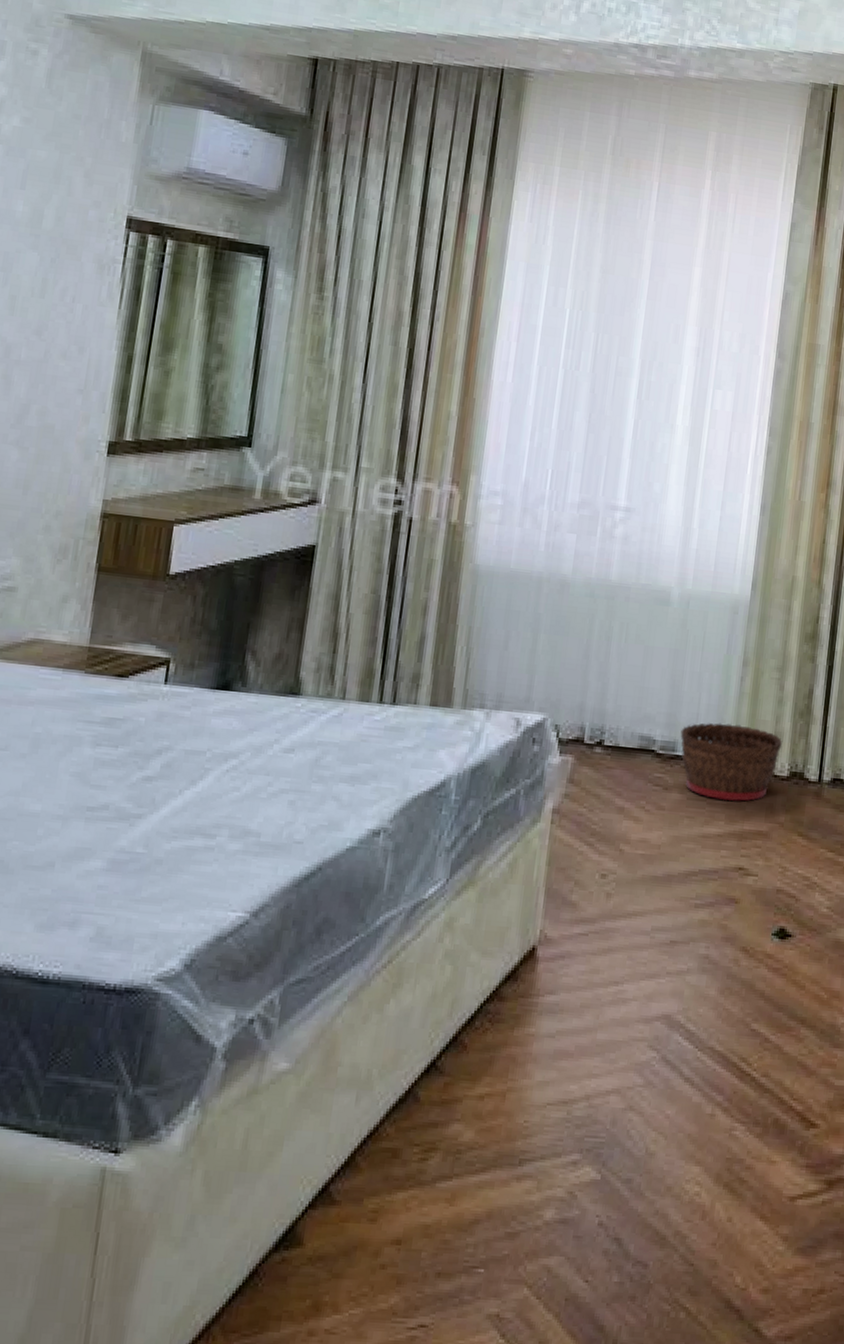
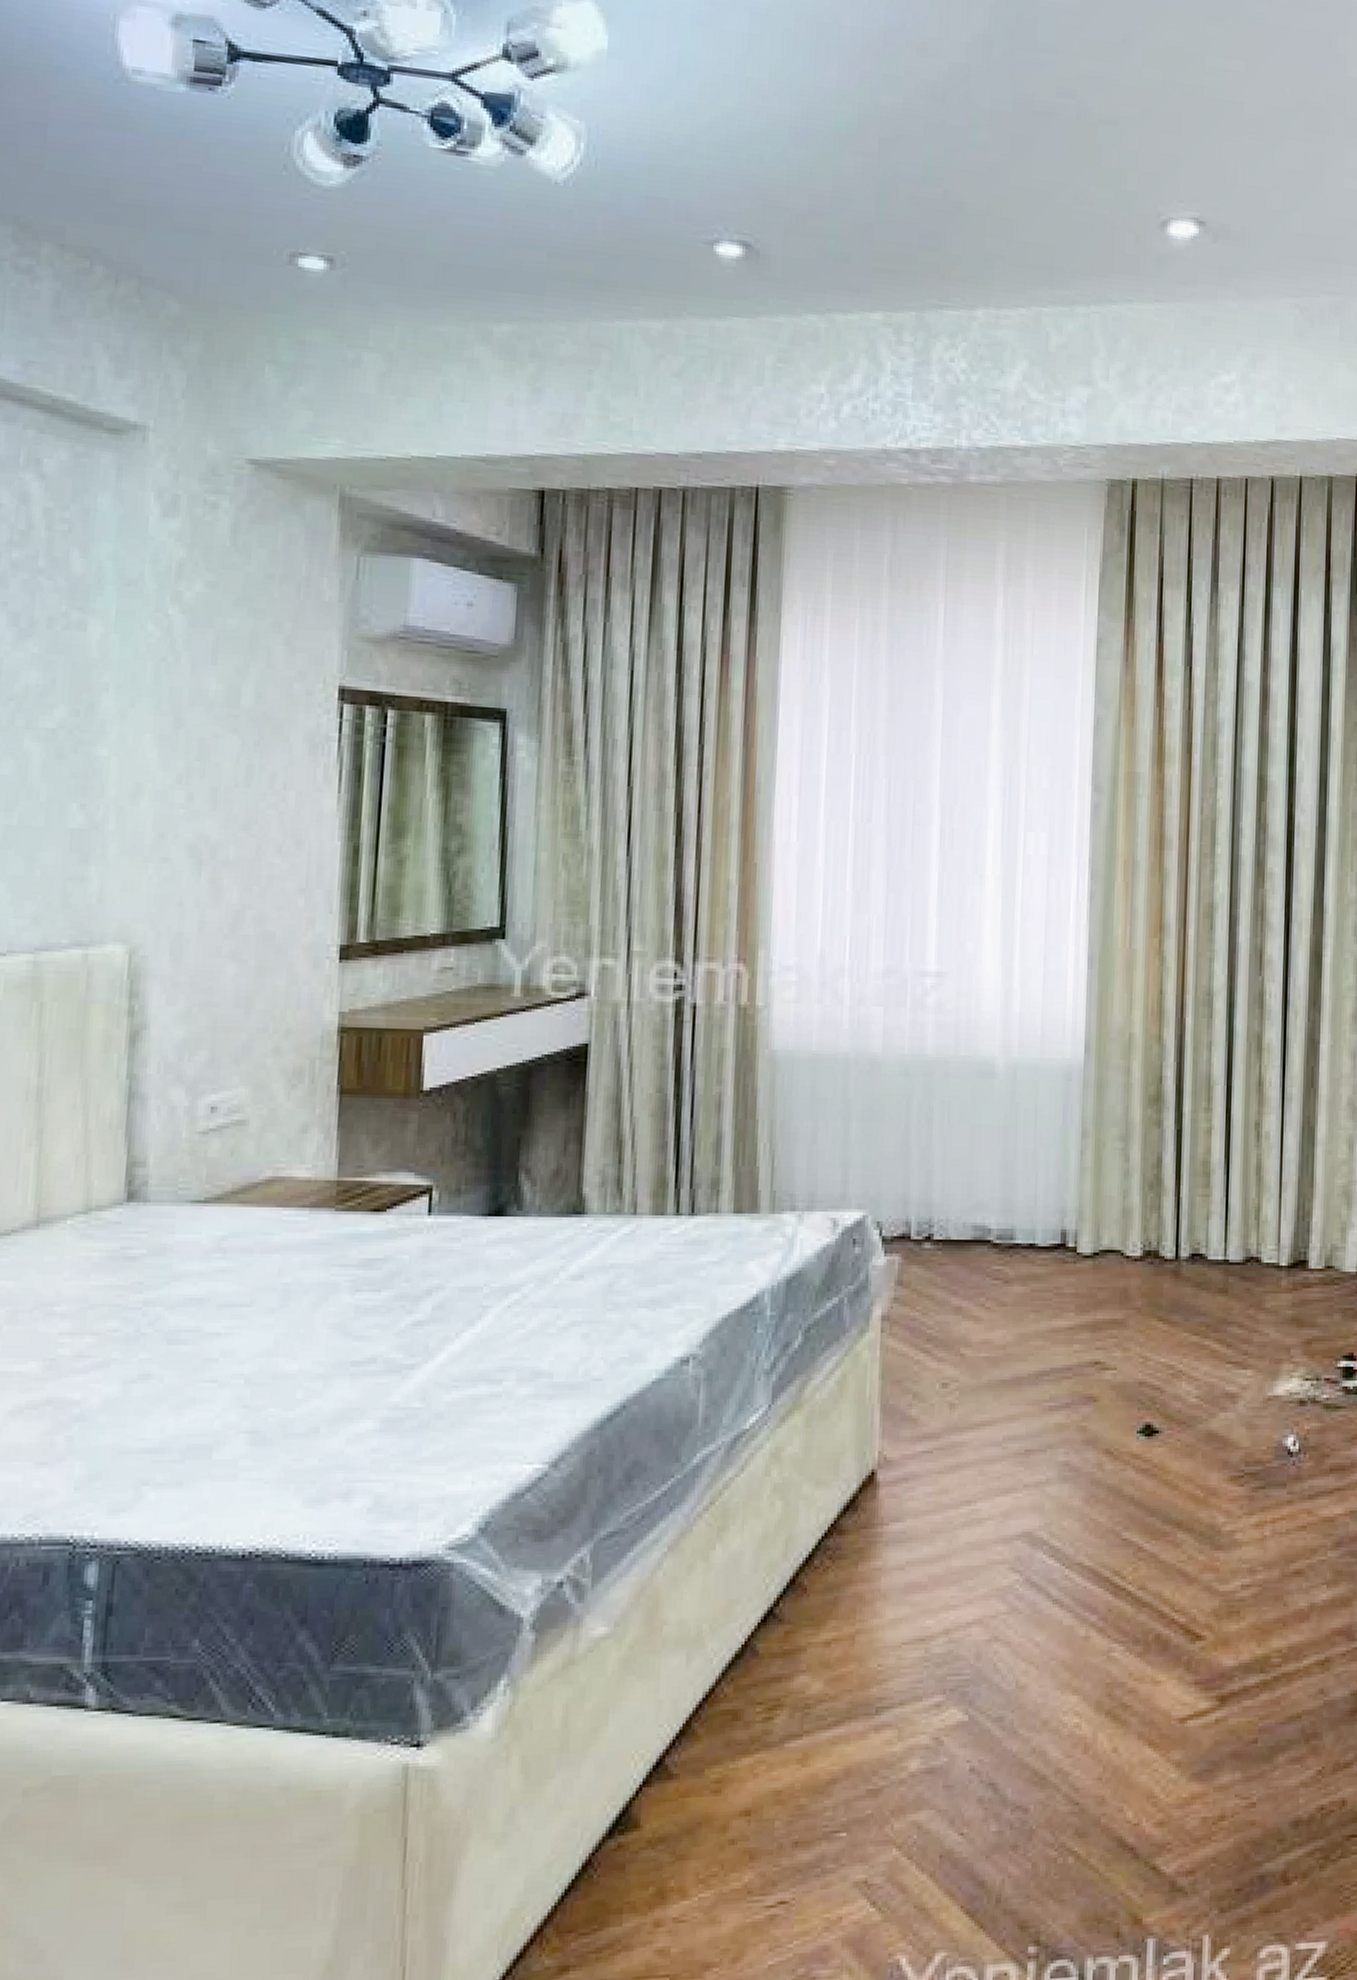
basket: present [680,723,782,802] -> none [1018,1203,1132,1290]

